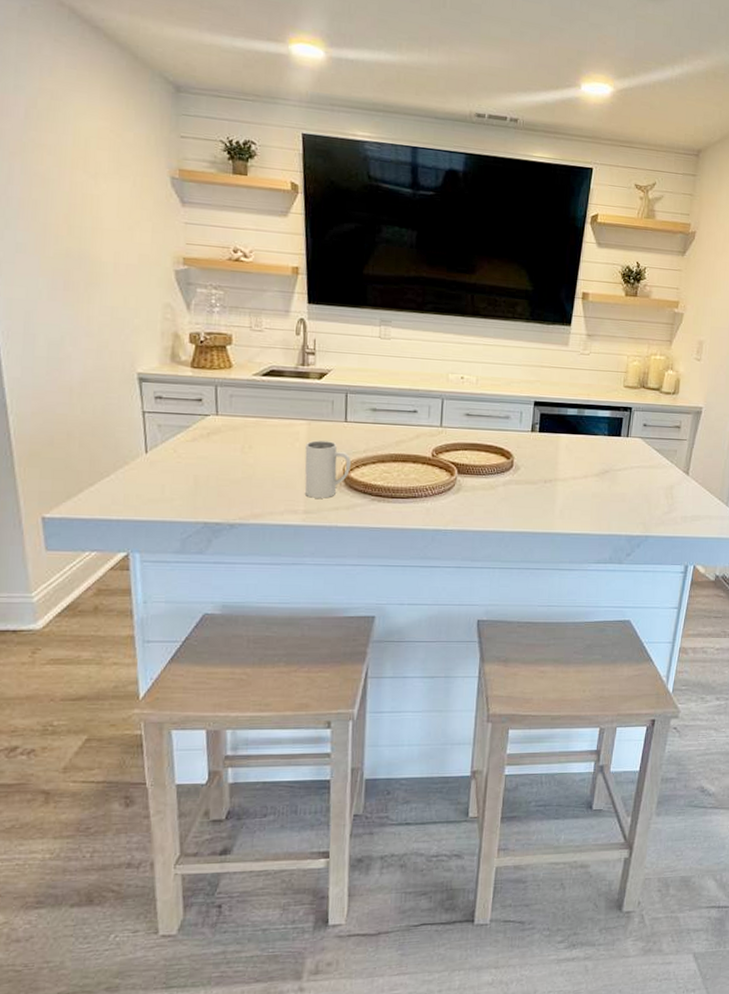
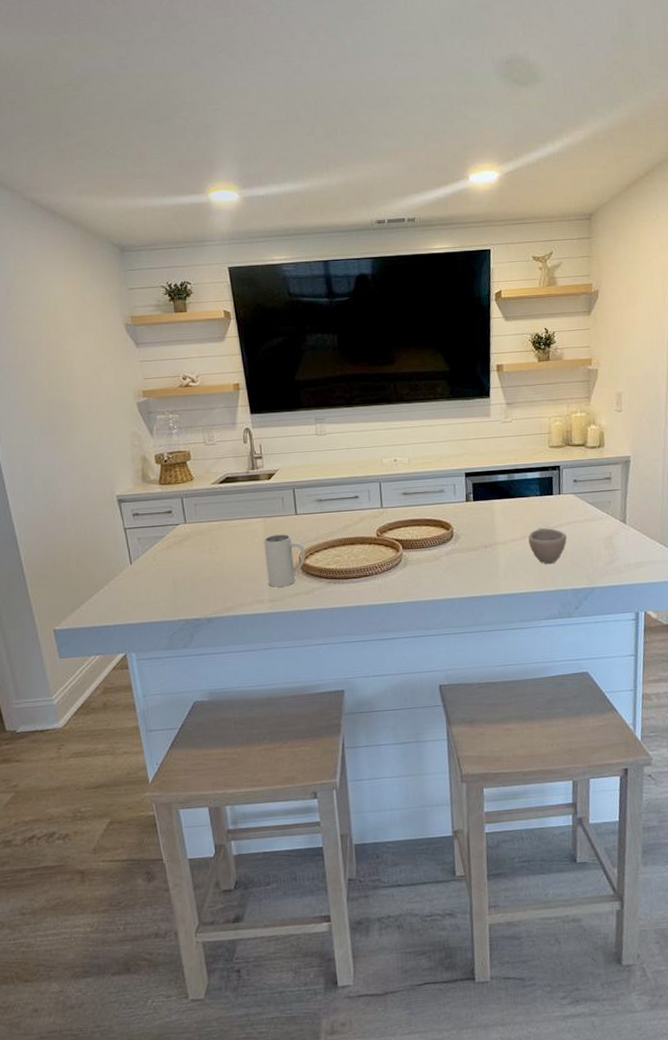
cup: none [590,469,629,508] -> present [528,527,567,565]

